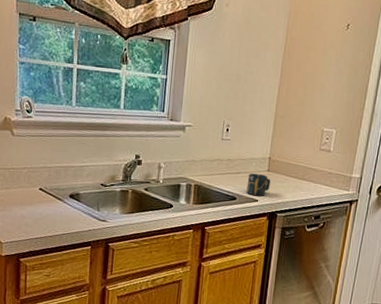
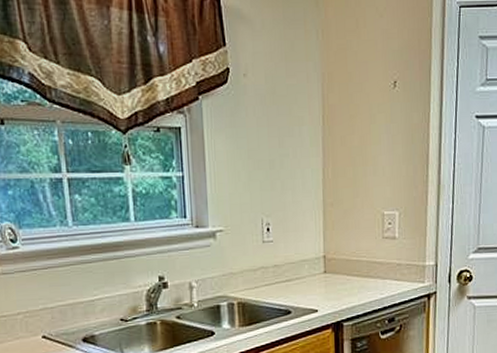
cup: present [246,173,271,197] -> none [301,277,330,306]

